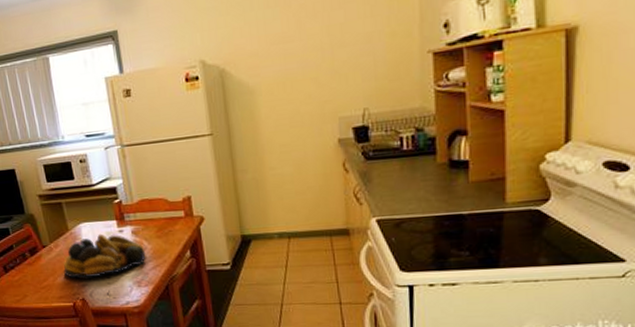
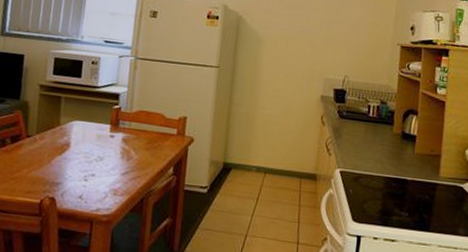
fruit bowl: present [63,233,146,279] -> none [41,134,131,178]

